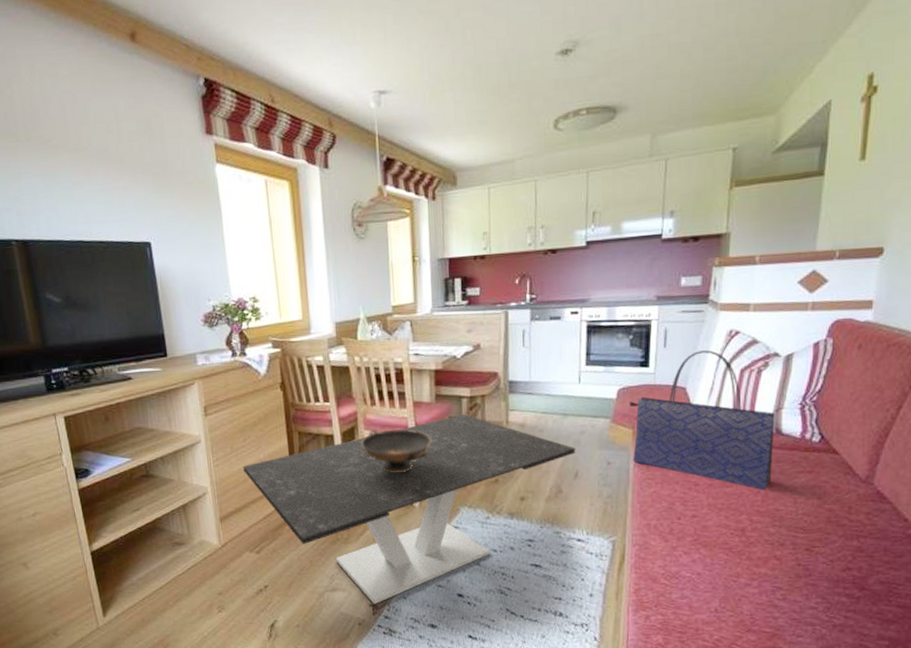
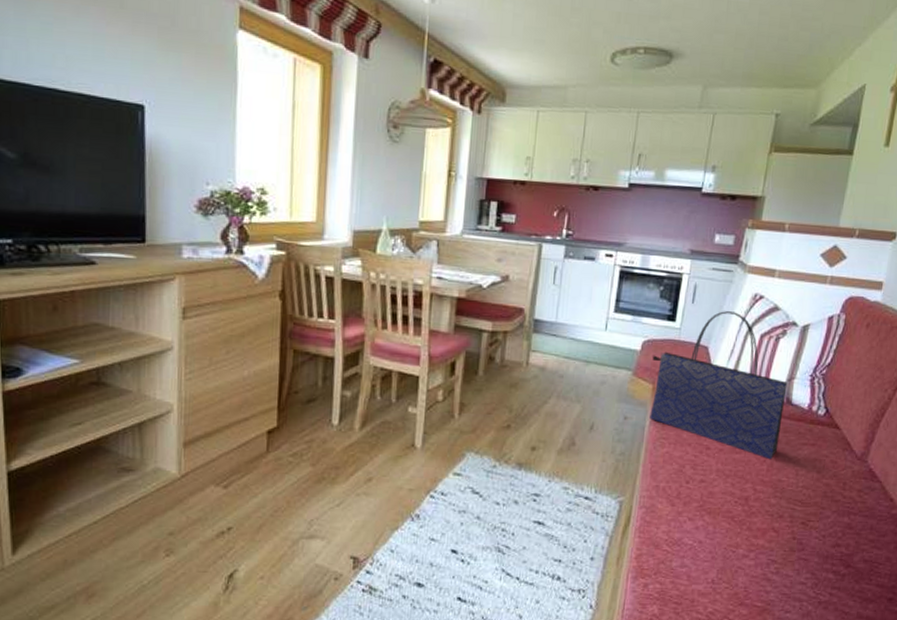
coffee table: present [243,414,576,605] -> none [221,350,594,557]
decorative bowl: present [360,429,432,473] -> none [364,356,444,408]

